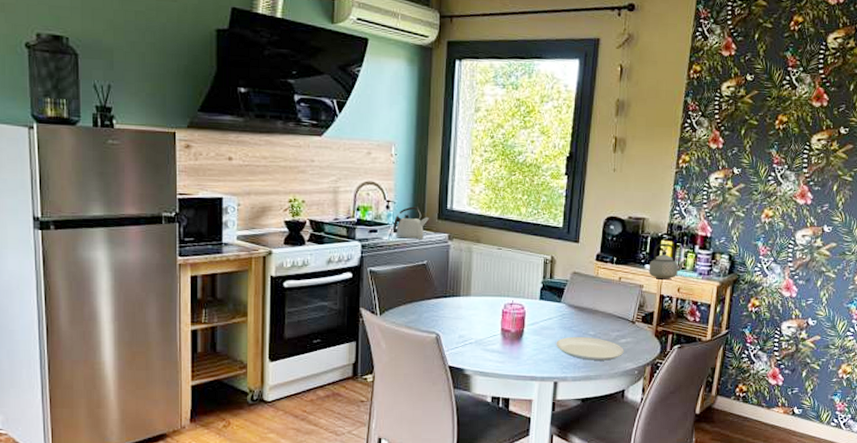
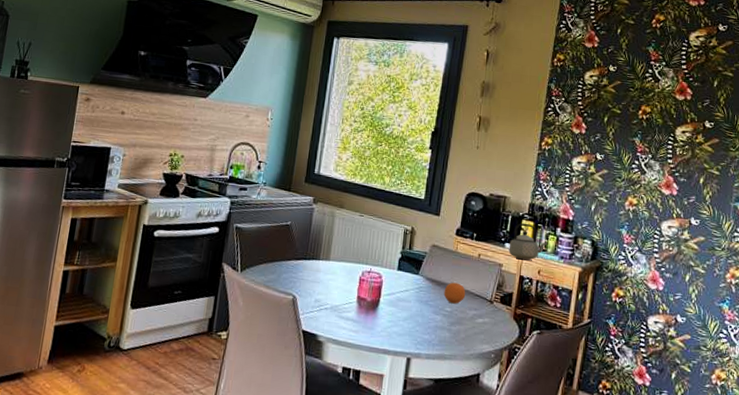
kettle: present [392,206,430,239] -> none [261,168,298,200]
plate: present [556,336,624,361] -> none [411,311,481,341]
fruit: none [586,307,608,327] -> present [444,282,466,304]

